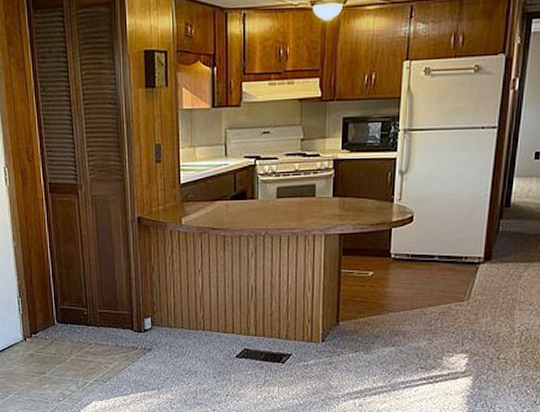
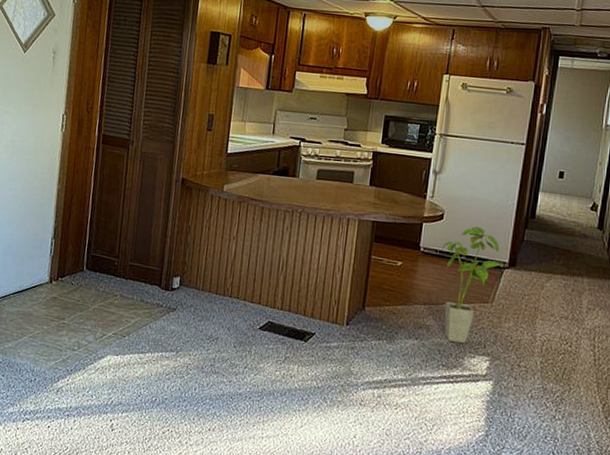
house plant: none [413,224,478,344] -> present [442,226,503,343]

